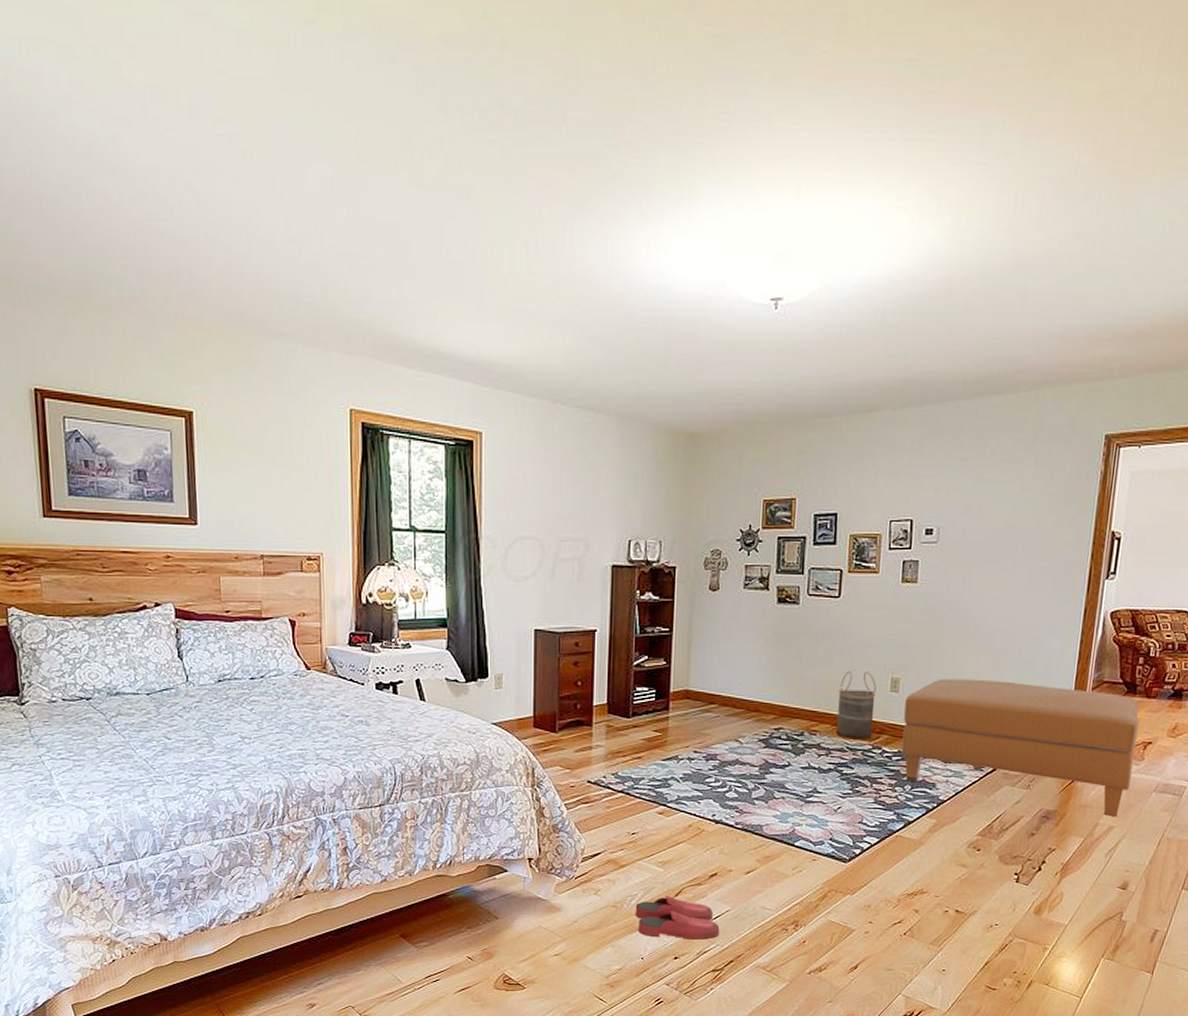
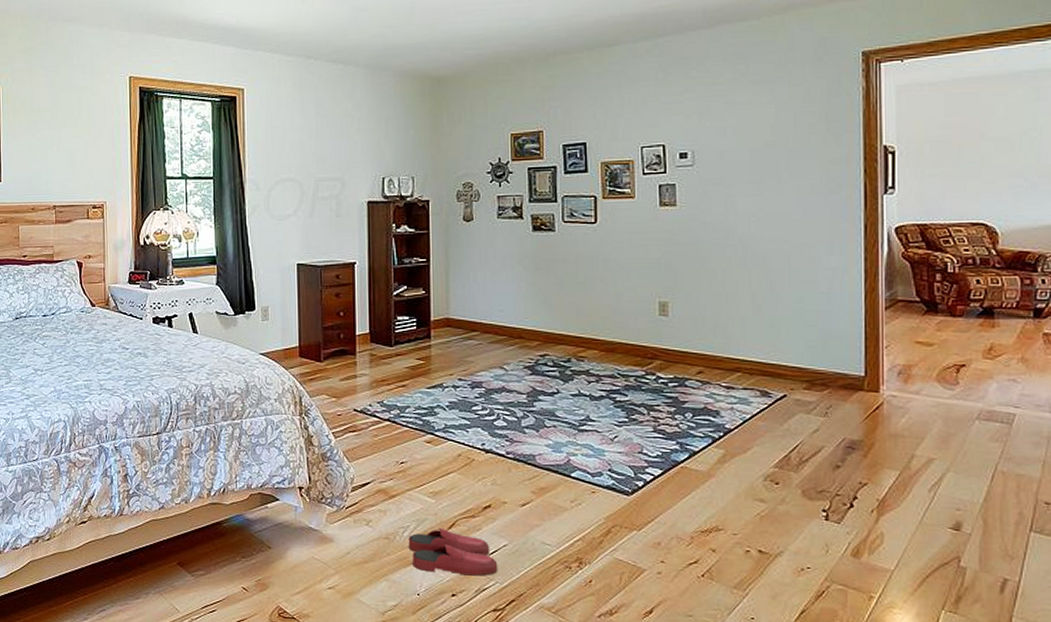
basket: present [835,671,876,741] -> none [603,296,644,367]
ottoman: present [901,679,1139,817] -> none [675,301,948,448]

